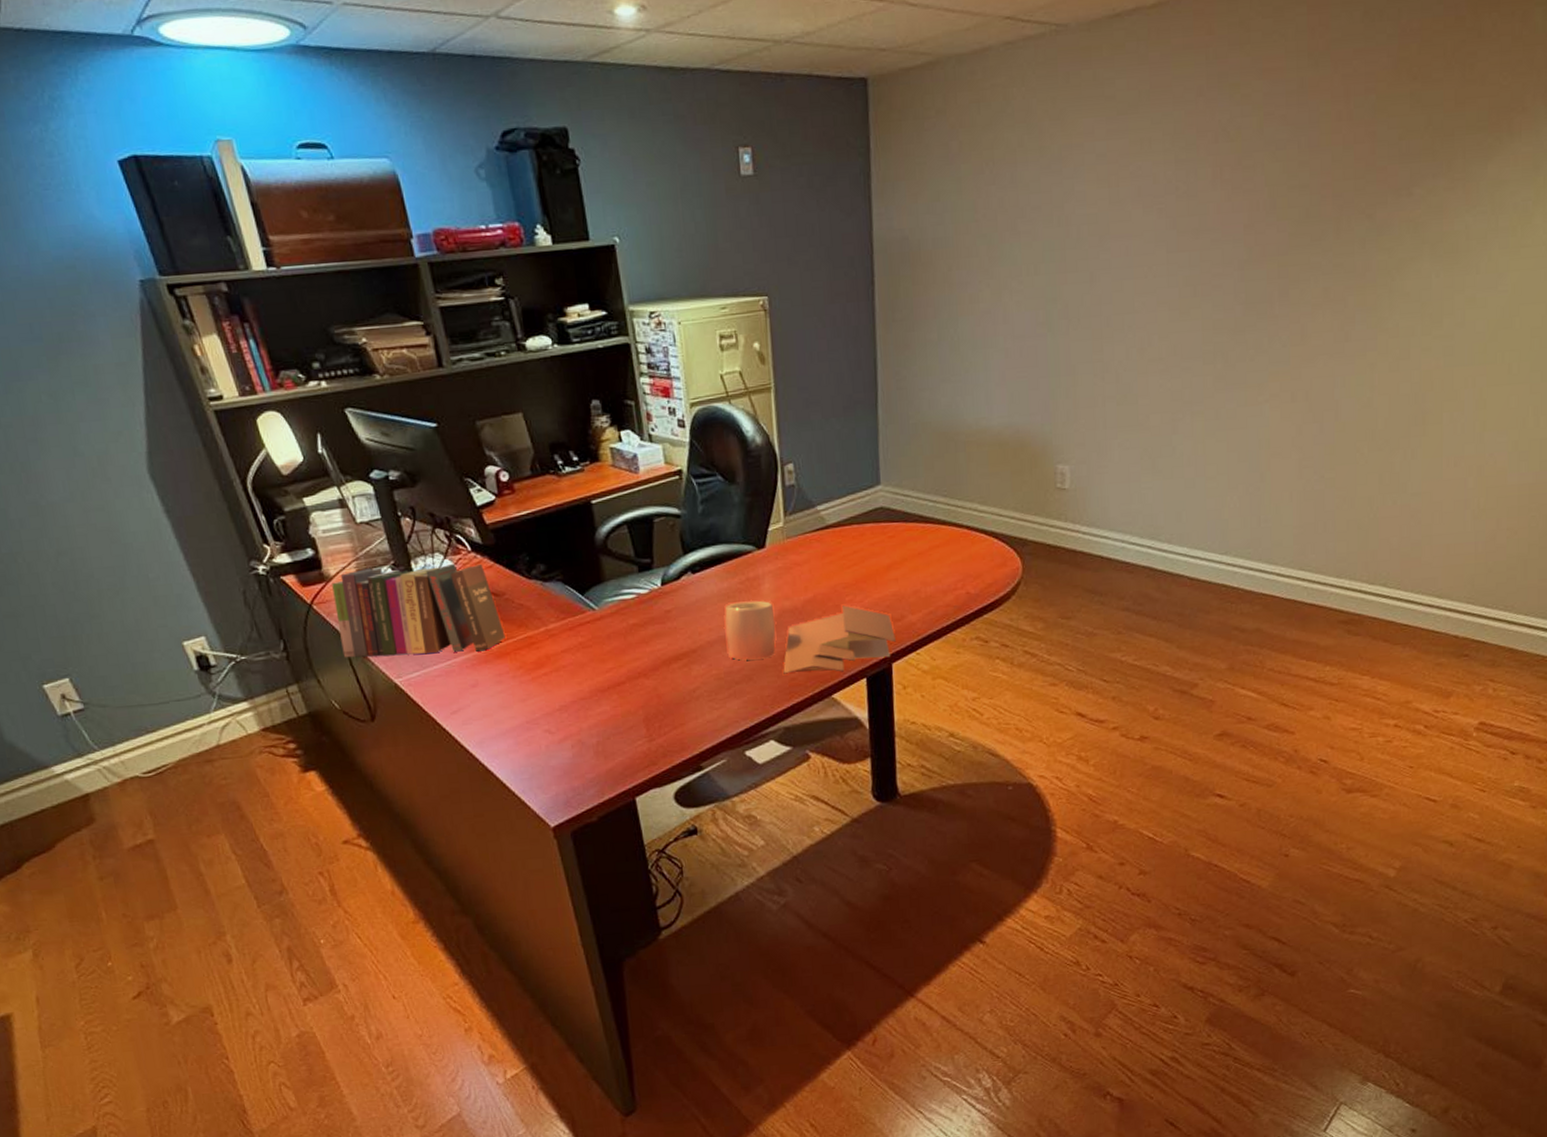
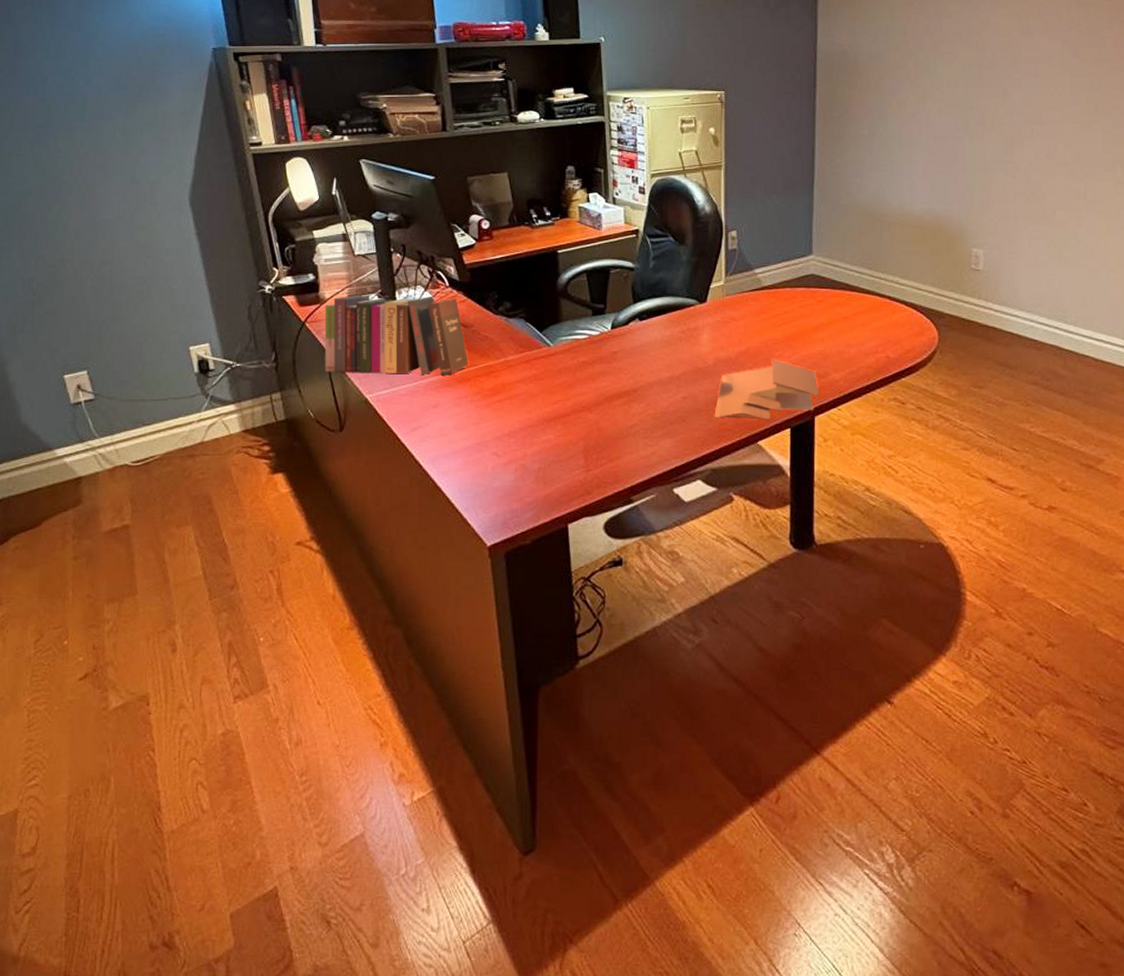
mug: present [724,601,776,661] -> none [664,349,710,403]

